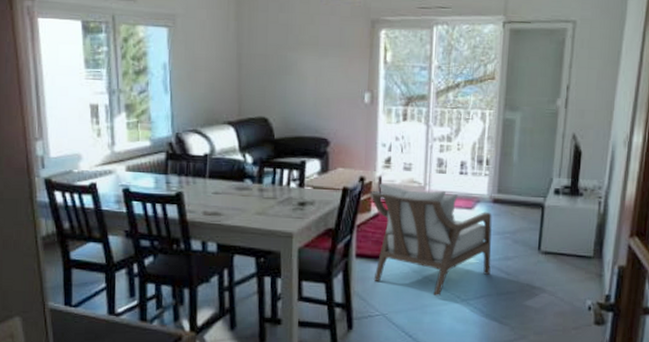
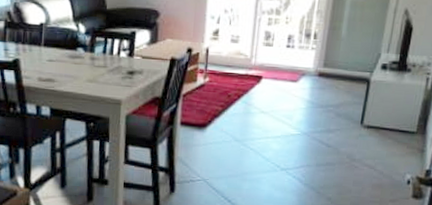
armchair: present [371,184,492,297] -> none [196,55,317,165]

